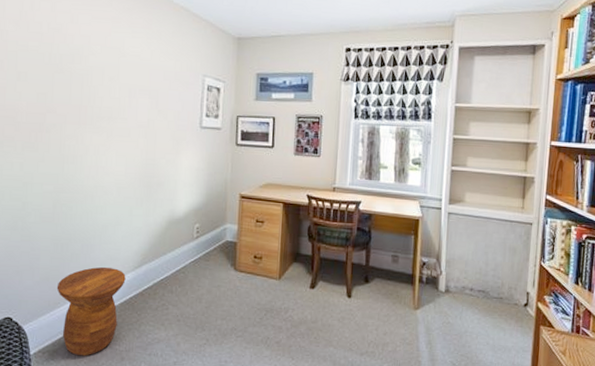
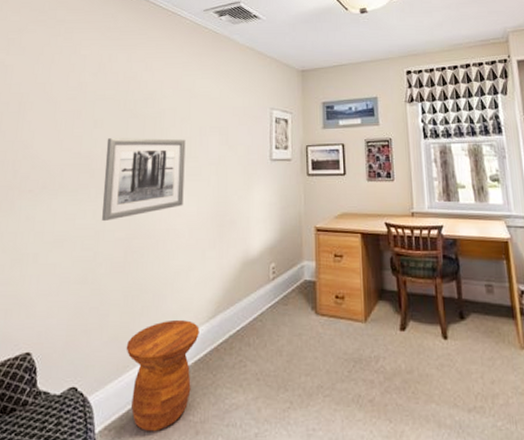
wall art: none [29,92,114,174] -> present [102,138,186,221]

